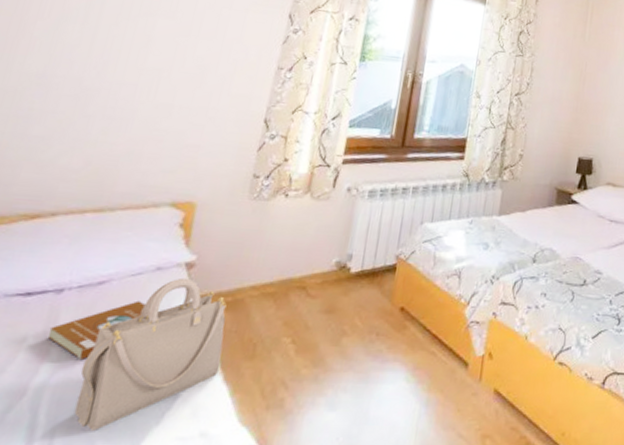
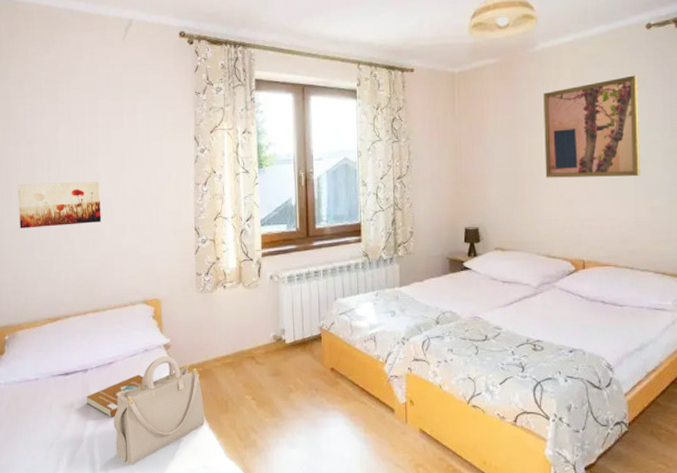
wall art: none [17,34,151,97] -> present [17,182,102,229]

